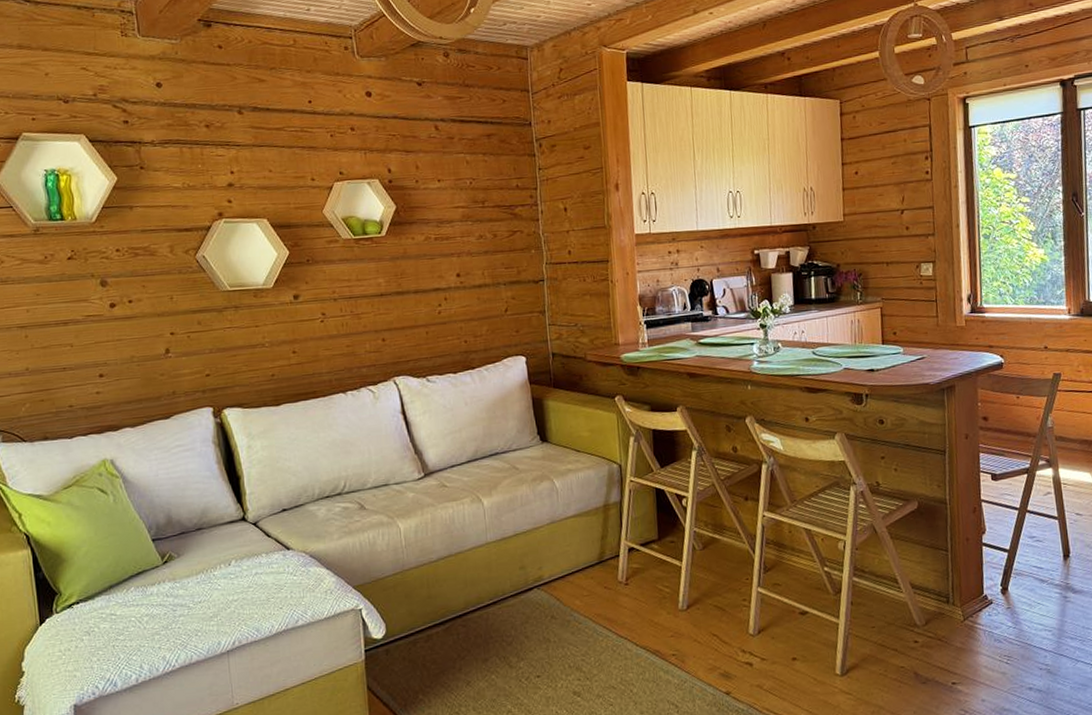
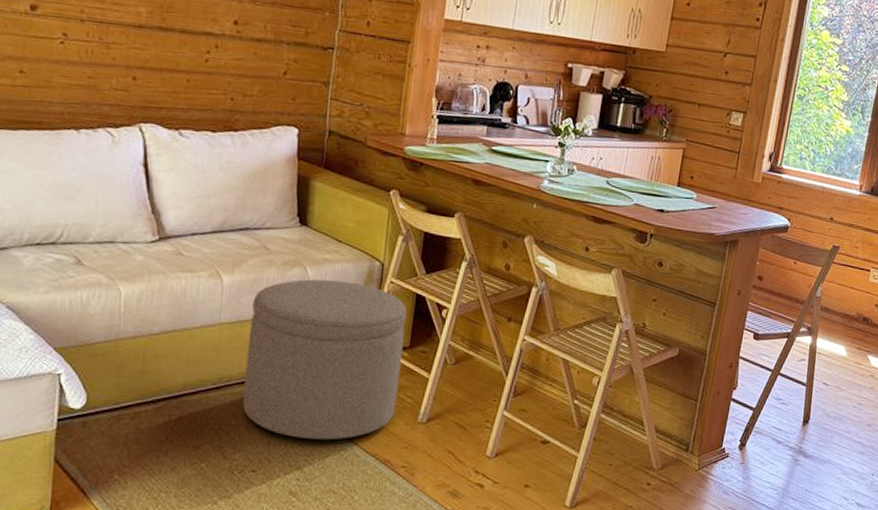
ottoman: none [512,486,656,640] -> present [242,279,408,440]

